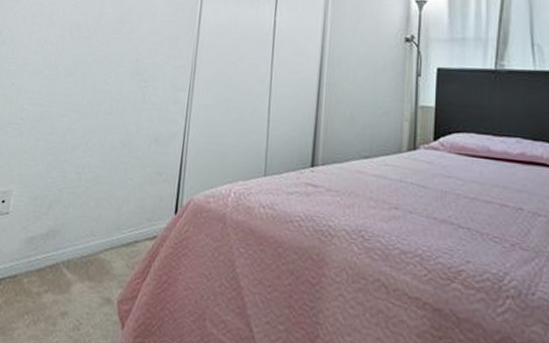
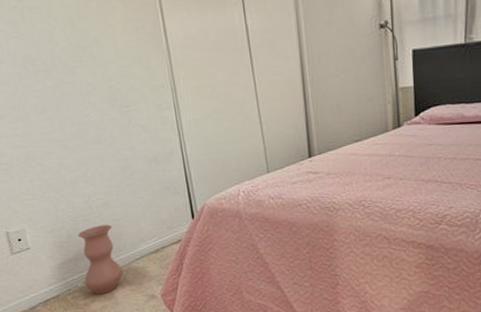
vase: none [45,201,93,286] -> present [77,224,123,295]

